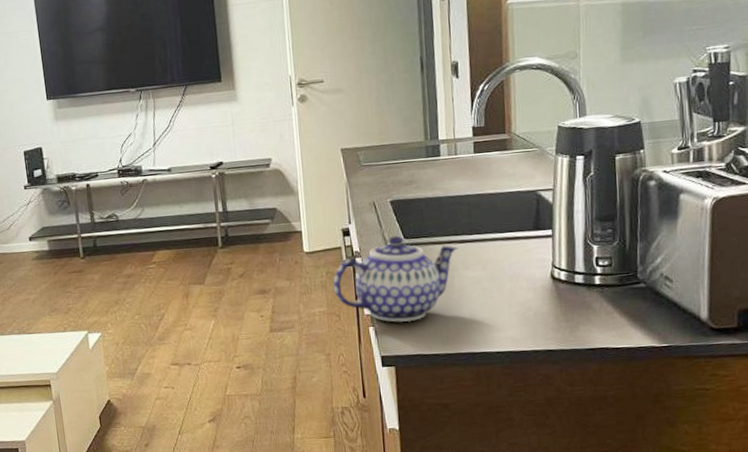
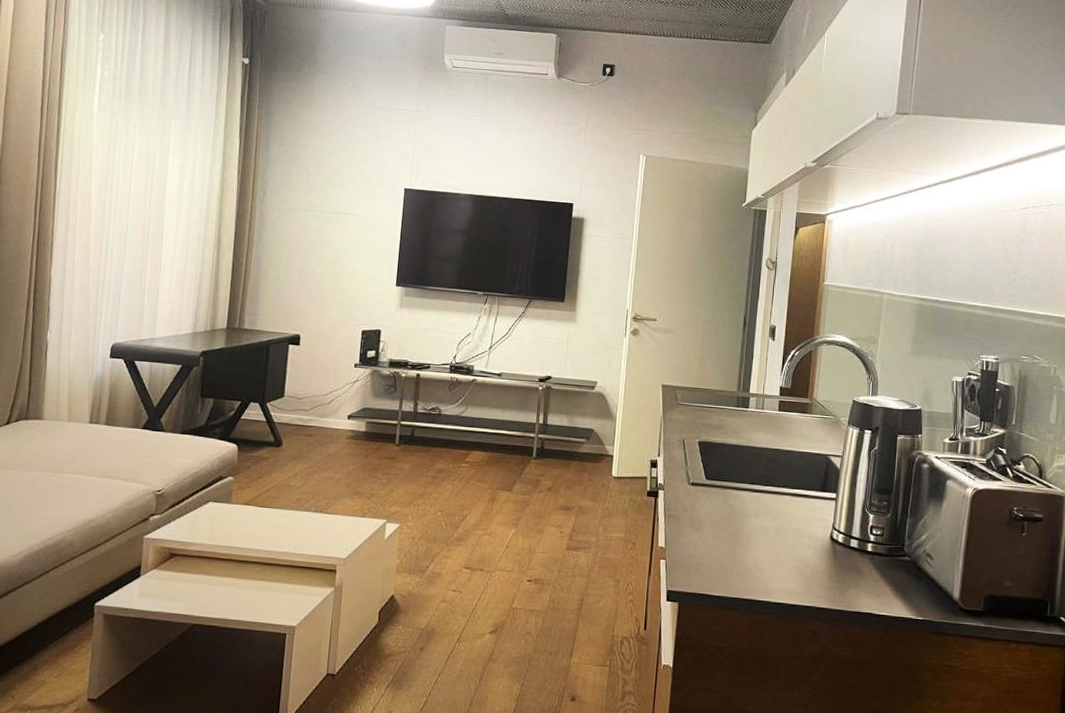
teapot: present [333,235,459,322] -> none [633,475,753,561]

